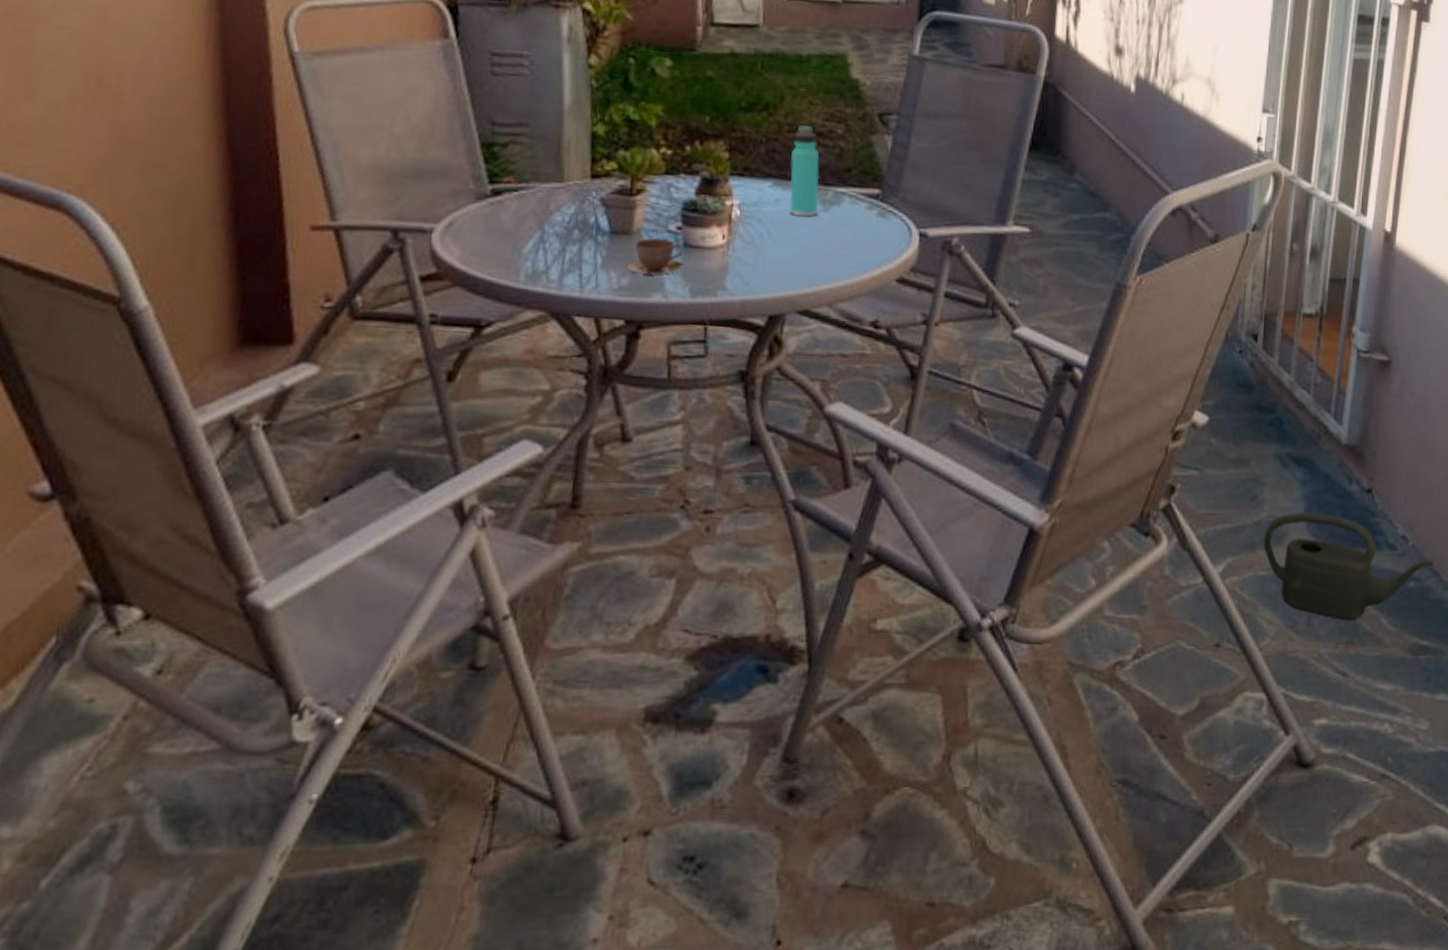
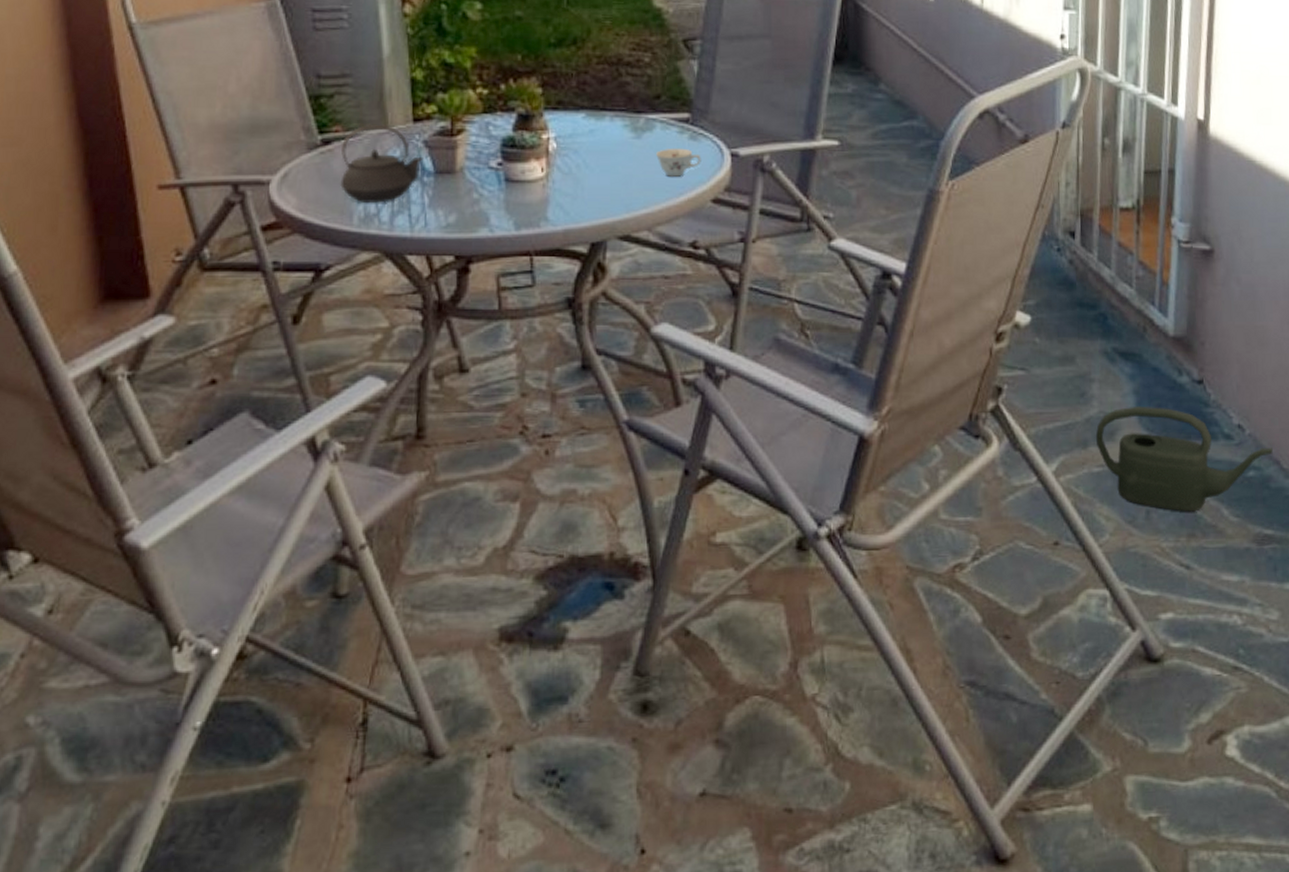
teapot: none [508,178,600,260] -> present [340,125,424,203]
teacup: present [625,238,684,275] -> none [451,176,507,210]
thermos bottle: present [790,124,820,217] -> none [602,55,632,145]
teacup: none [842,223,889,253] -> present [656,148,701,177]

